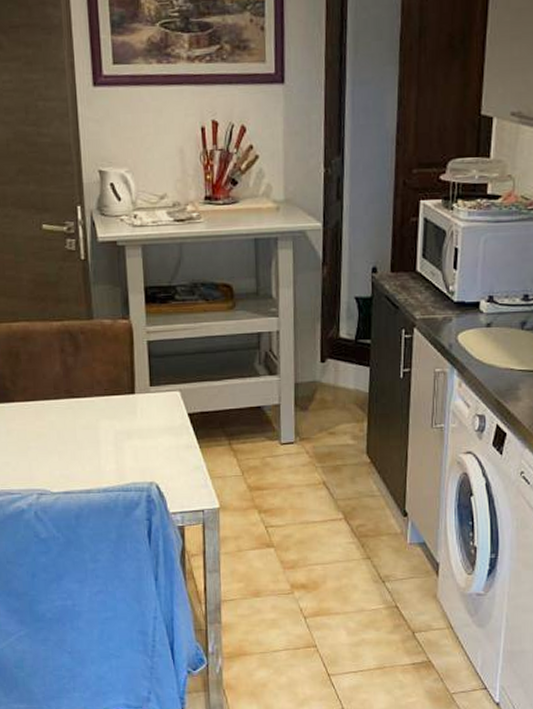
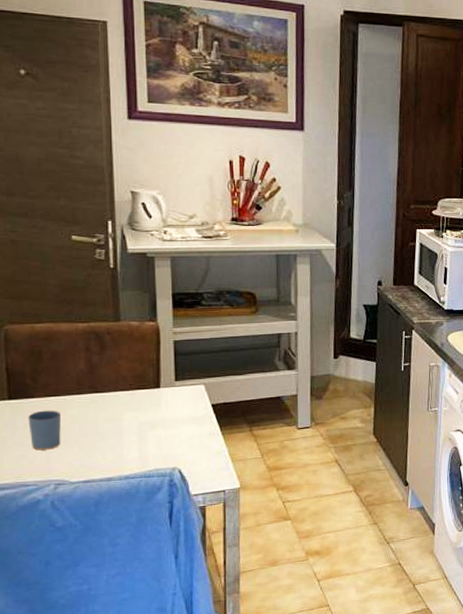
mug: none [10,415,41,458] -> present [28,410,62,450]

